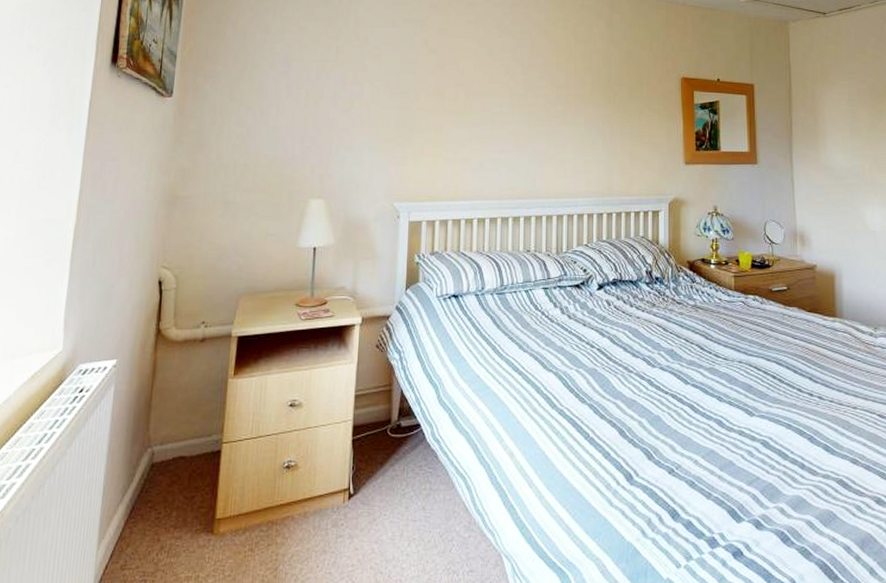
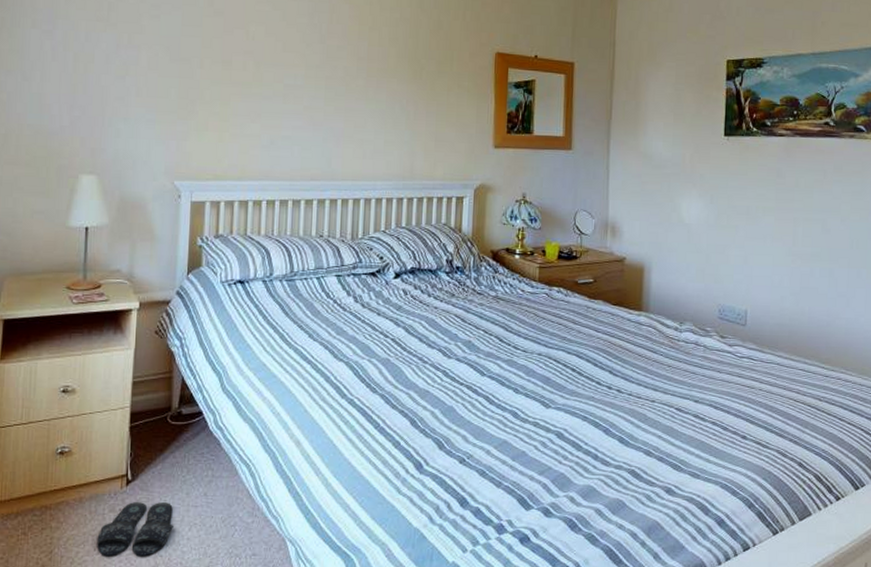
slippers: none [320,517,394,575] -> present [97,502,175,558]

